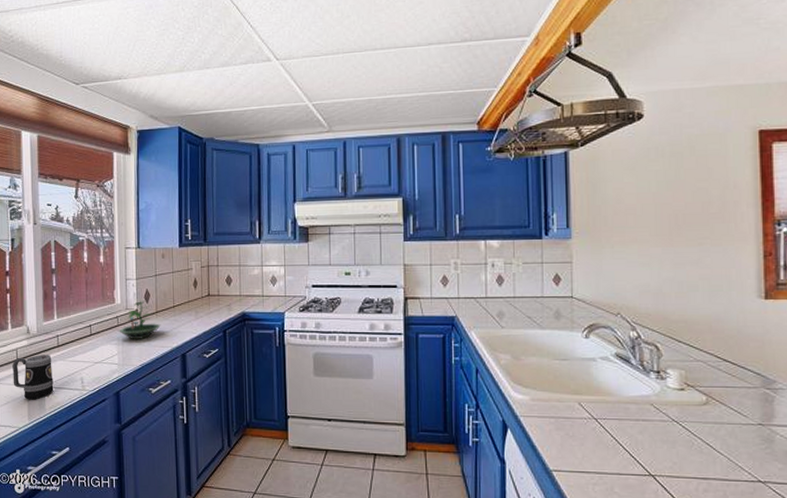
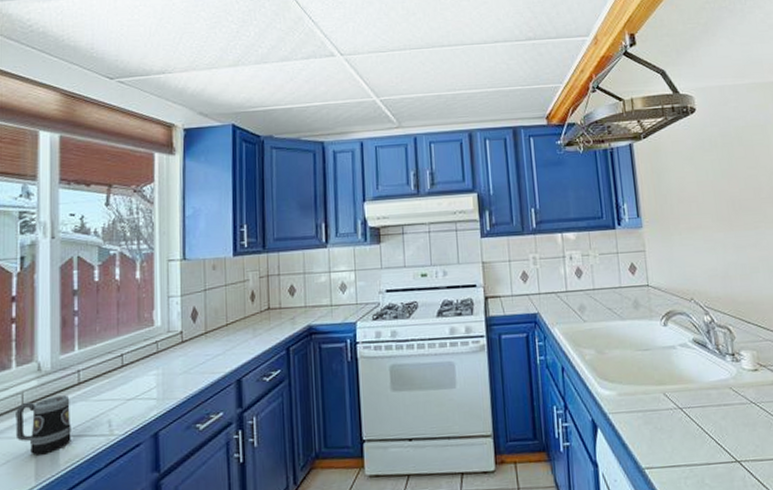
terrarium: present [118,301,161,340] -> none [157,320,211,368]

